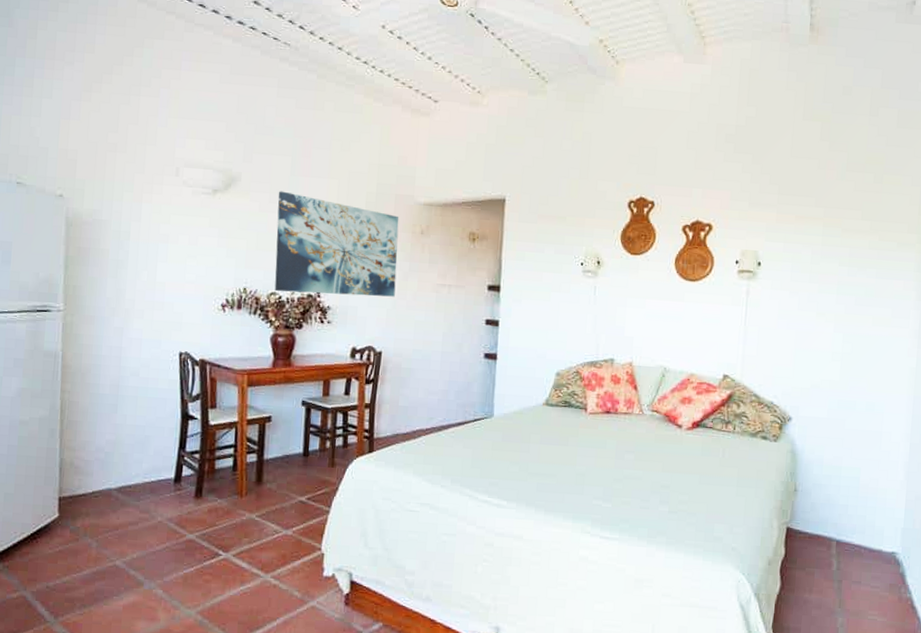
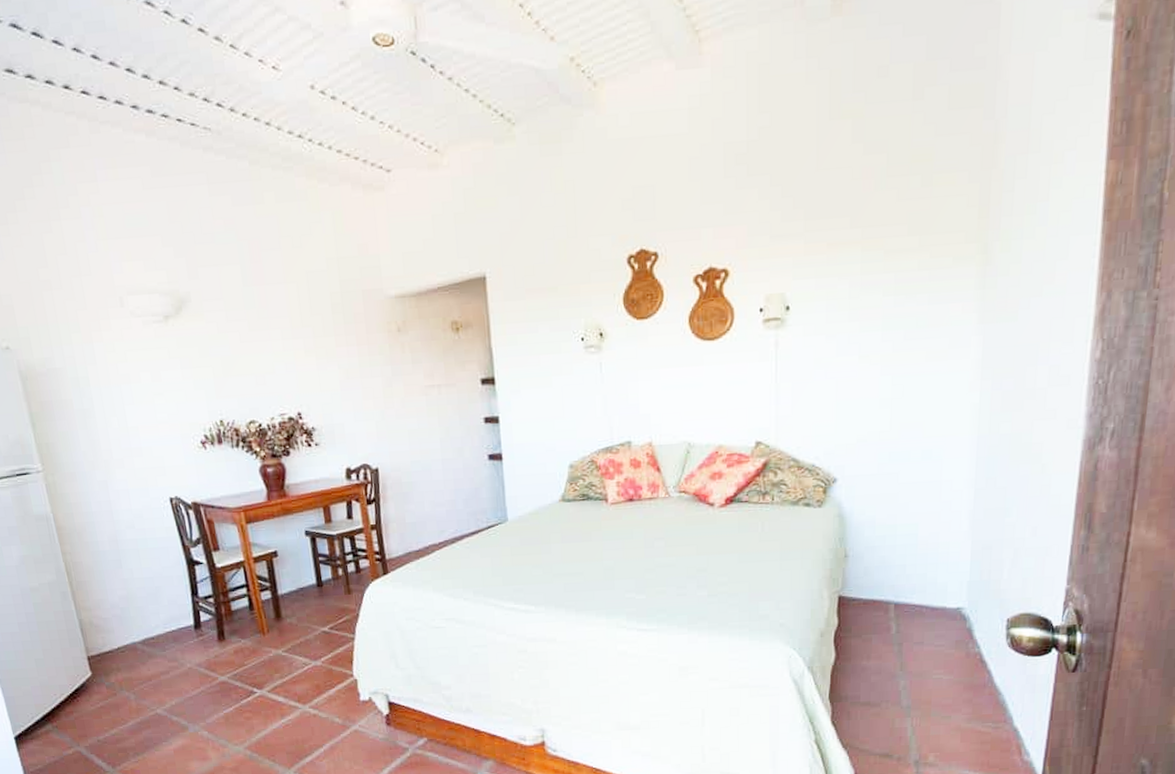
wall art: present [274,191,399,297] -> none [234,306,382,420]

